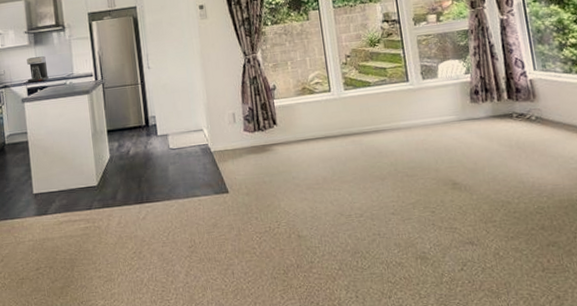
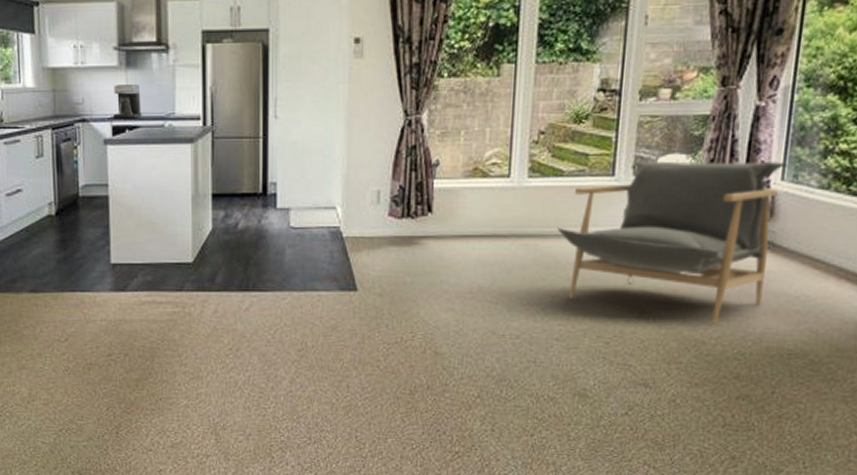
armchair: none [374,57,545,187] -> present [557,161,788,325]

